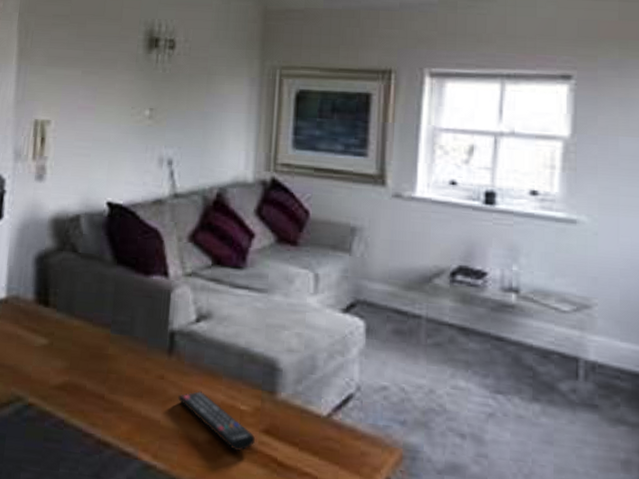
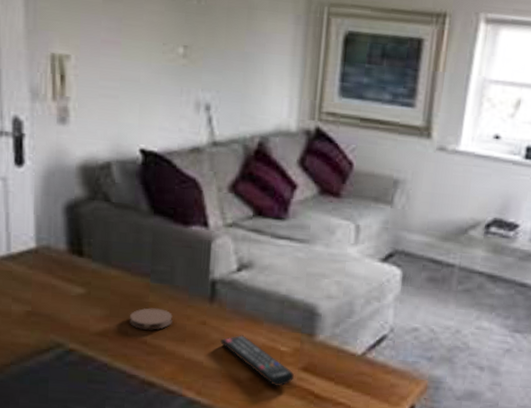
coaster: none [89,360,131,384] -> present [130,308,173,330]

